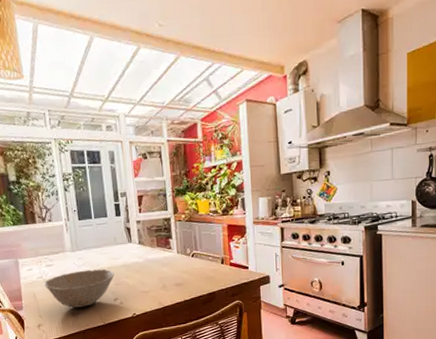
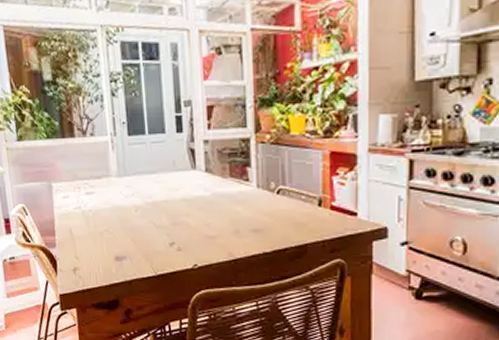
bowl: present [44,269,114,308] -> none [82,202,171,250]

